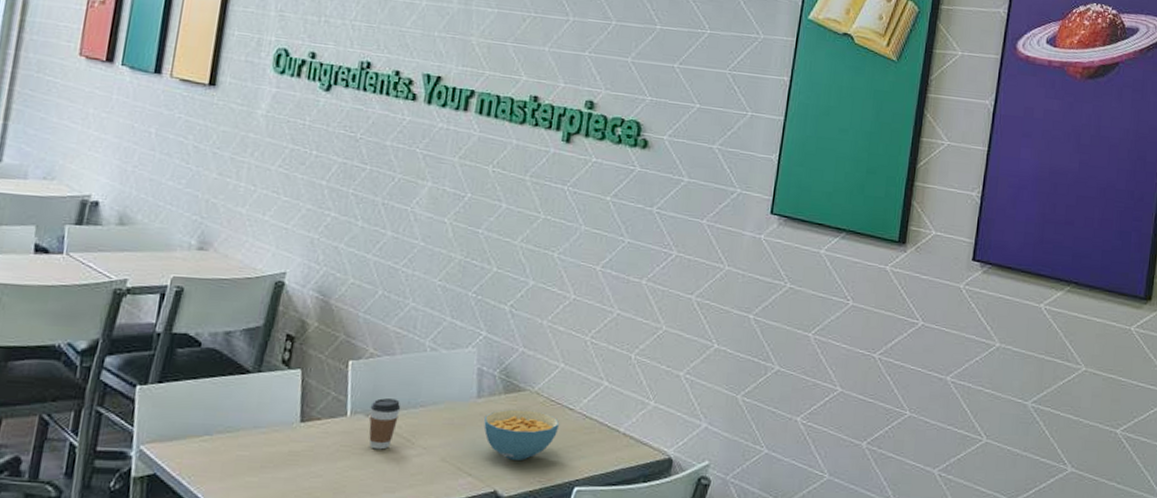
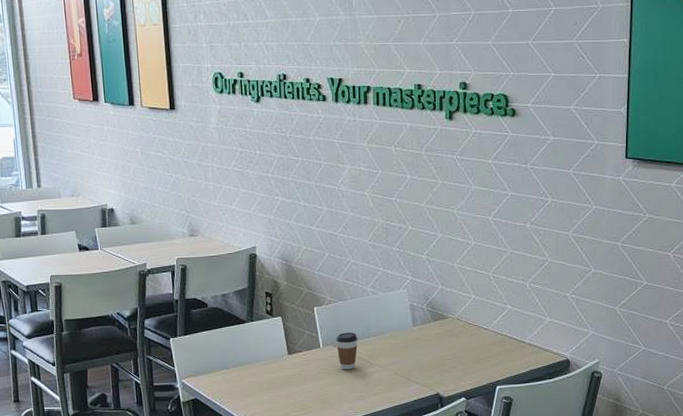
cereal bowl: present [484,409,560,460] -> none [421,332,479,370]

